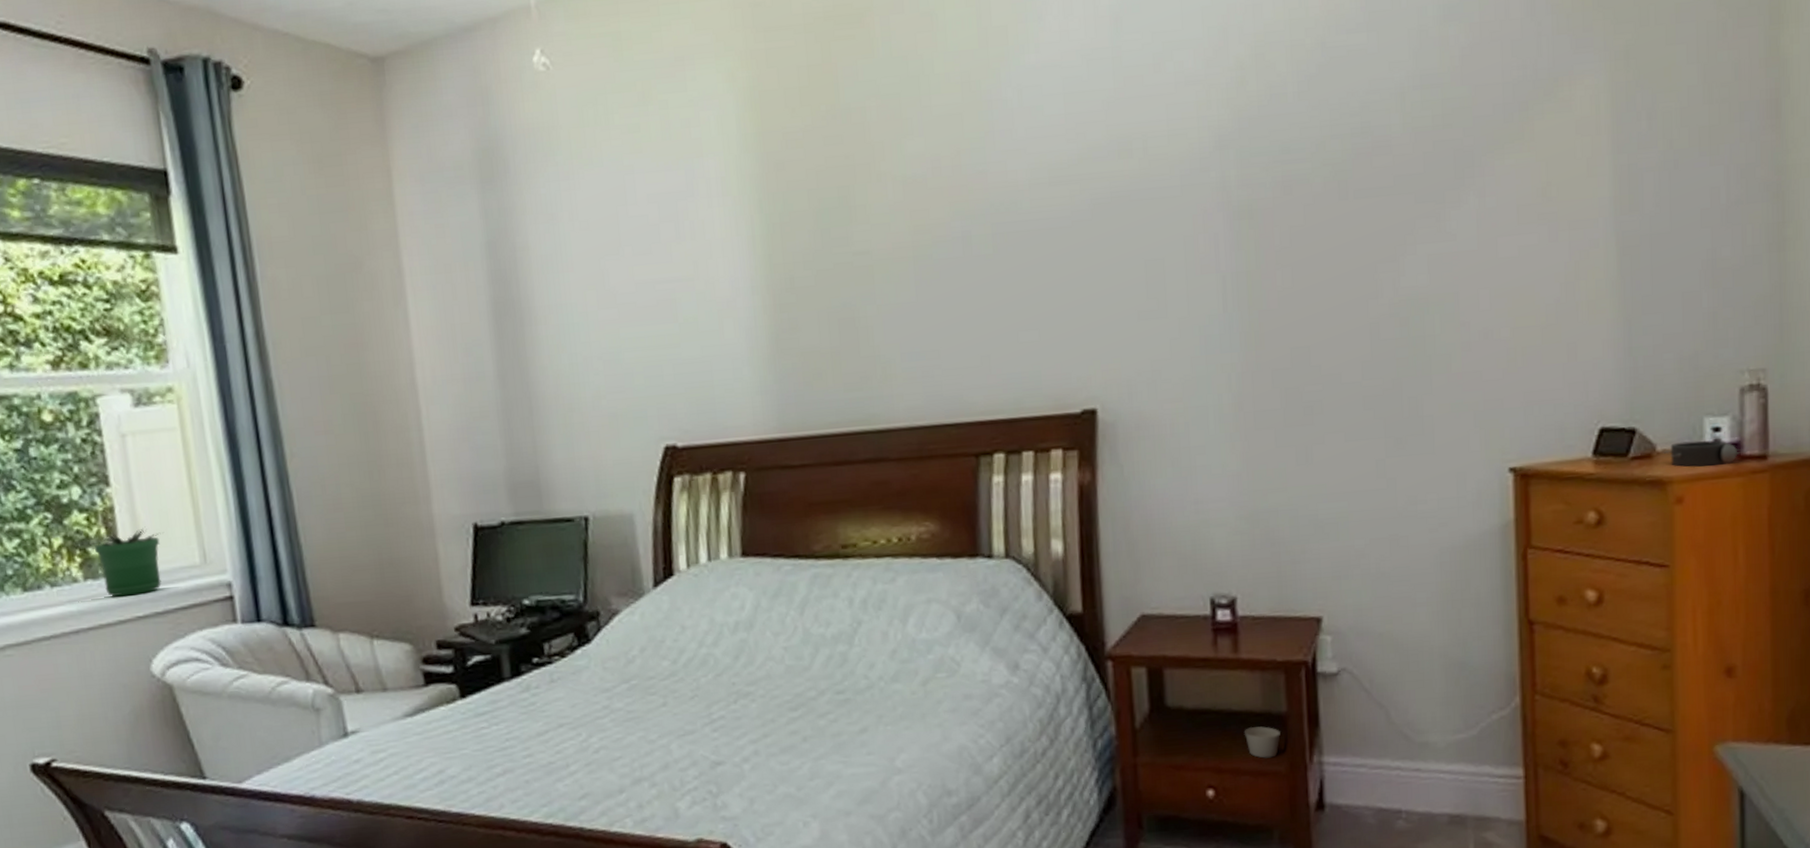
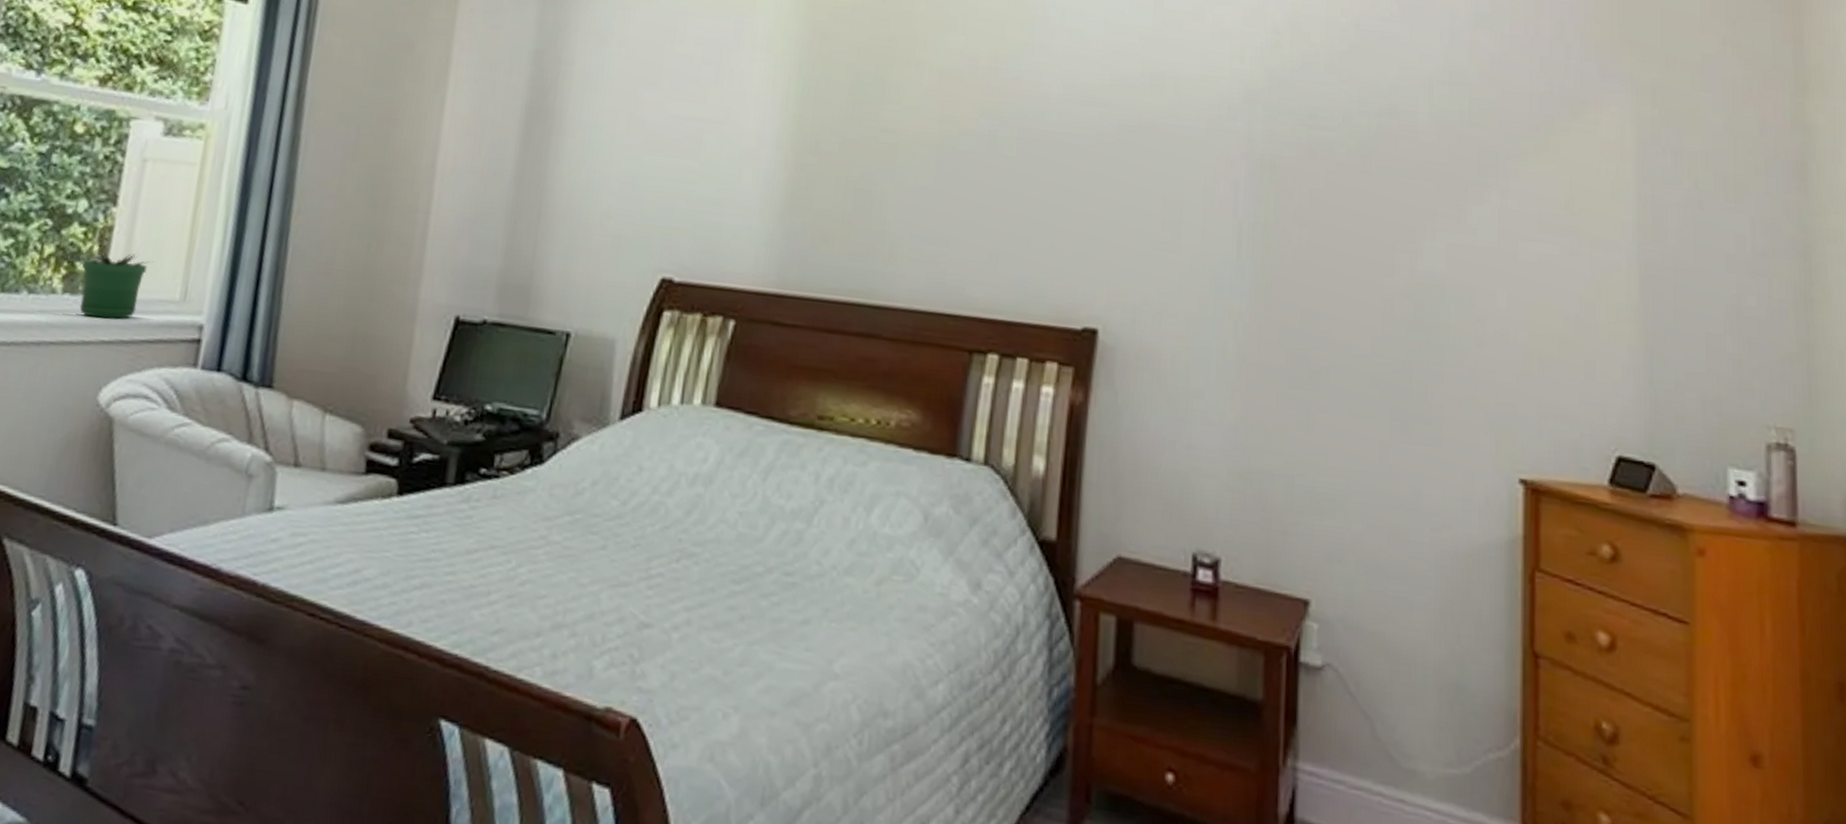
candle: present [1244,726,1281,759] -> none [1213,709,1253,751]
alarm clock: present [1663,440,1747,468] -> none [1684,488,1774,524]

